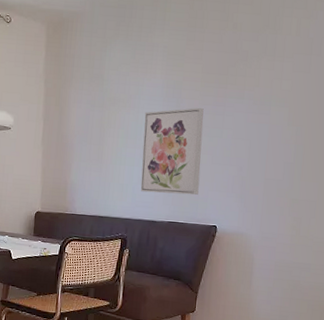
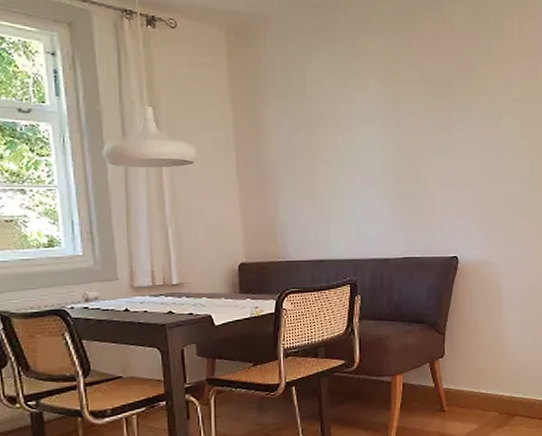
wall art: present [140,107,204,195] -> none [361,123,433,226]

